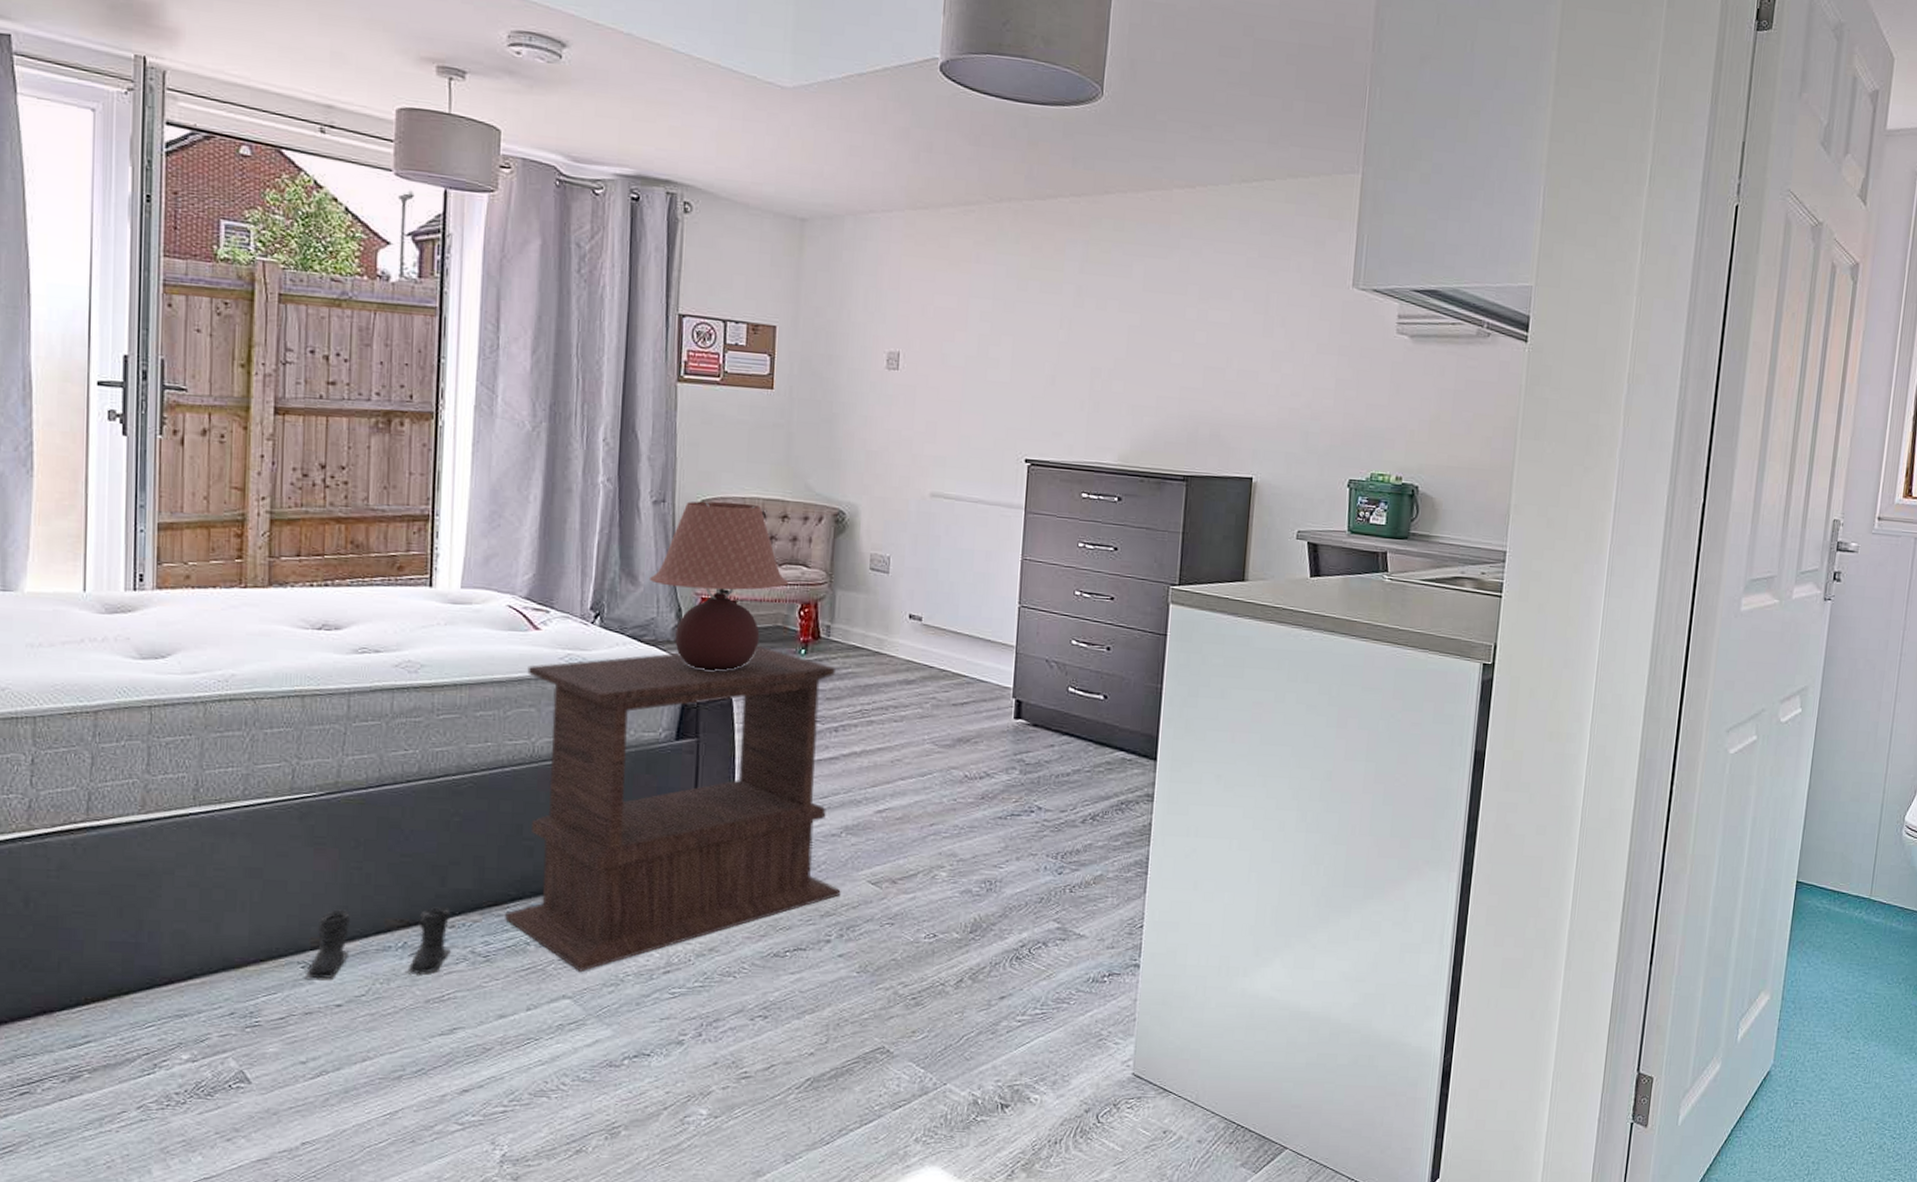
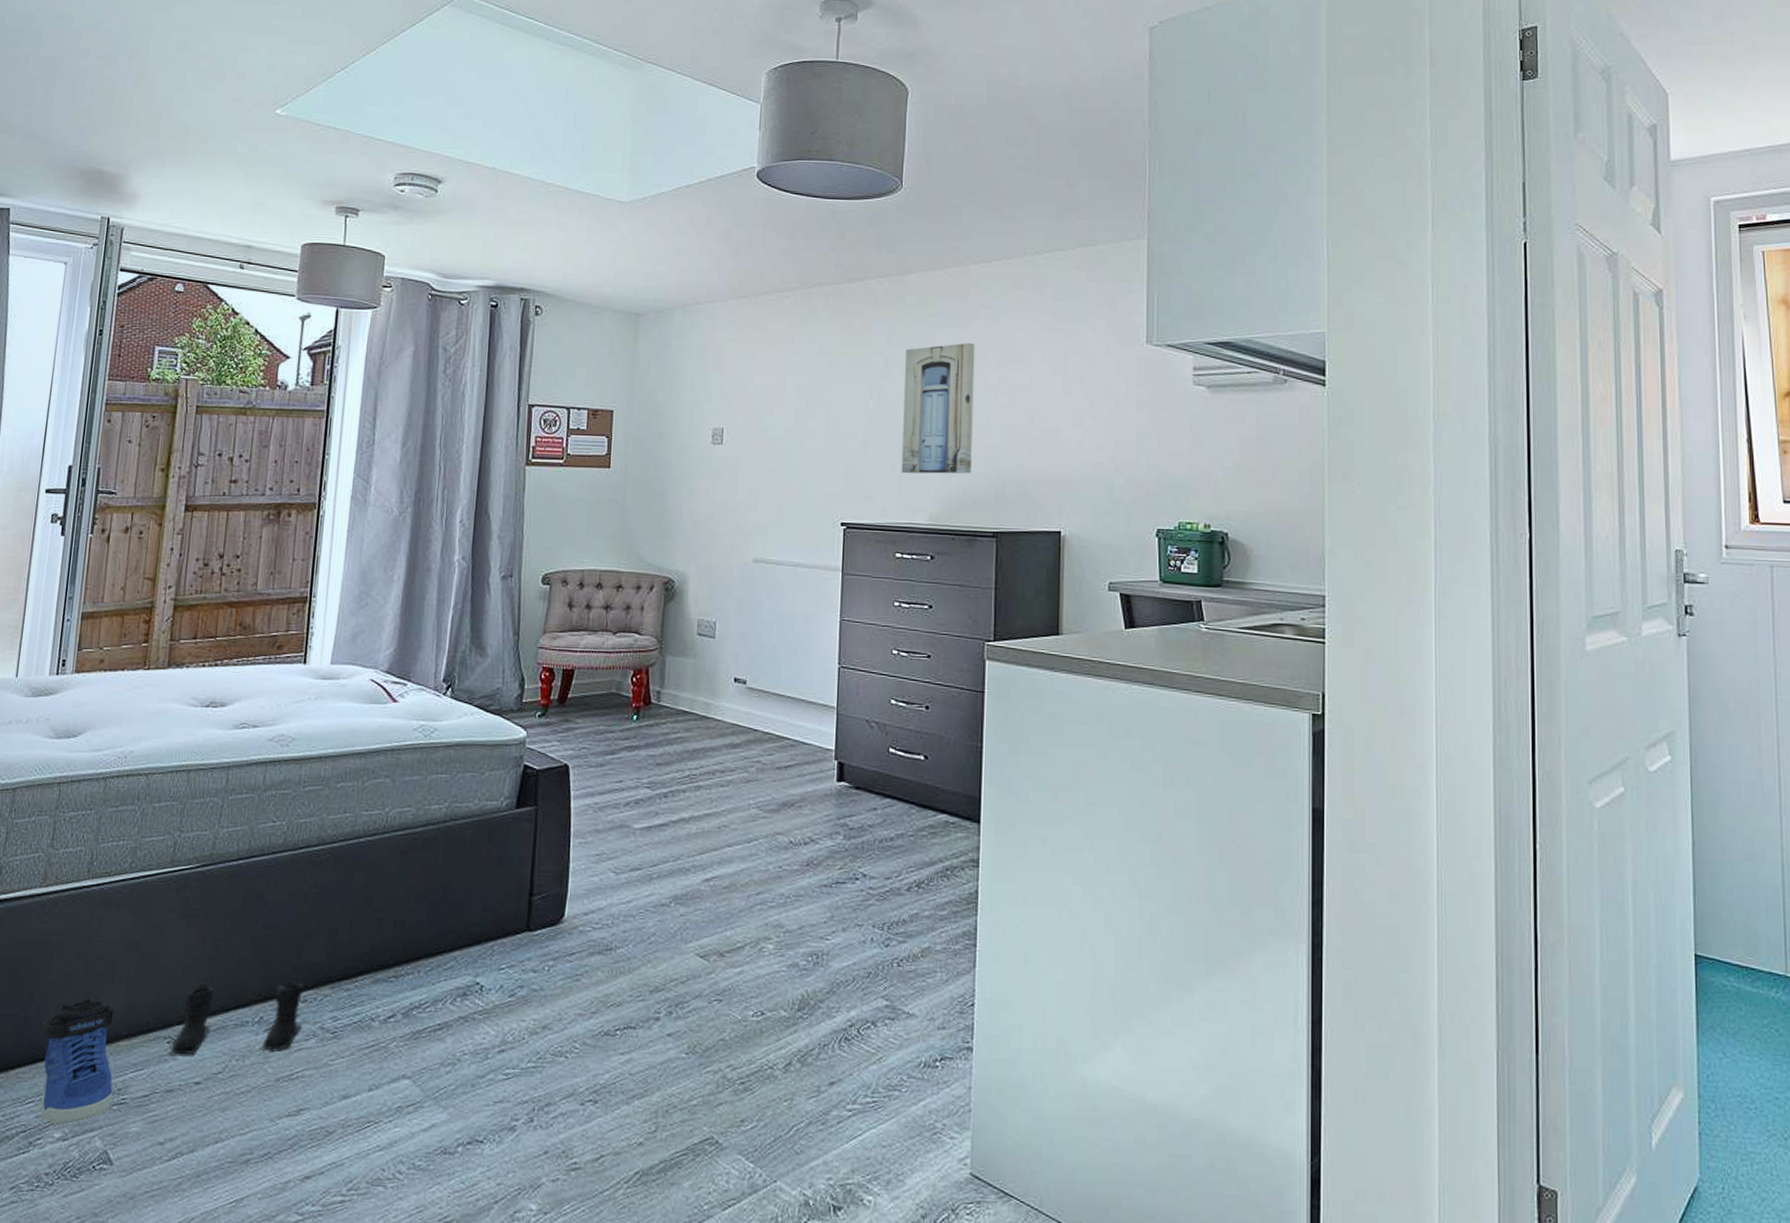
sneaker: none [157,925,244,1047] -> present [40,998,115,1125]
side table: present [505,646,841,971] -> none [353,713,670,1050]
table lamp: present [650,501,788,671] -> none [497,574,622,738]
wall art: none [1090,274,1175,414] -> present [901,342,975,474]

